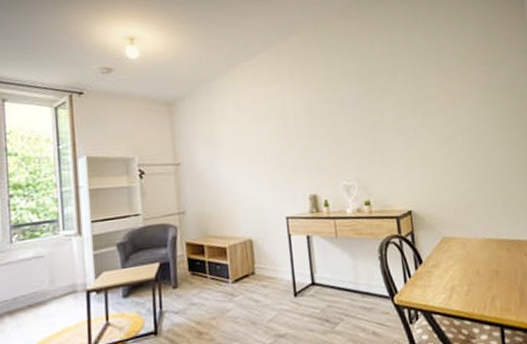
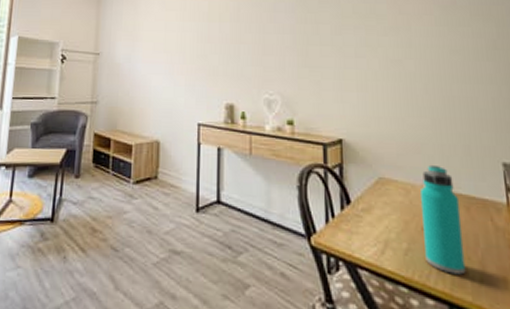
water bottle: none [474,219,510,303] -> present [420,164,466,275]

